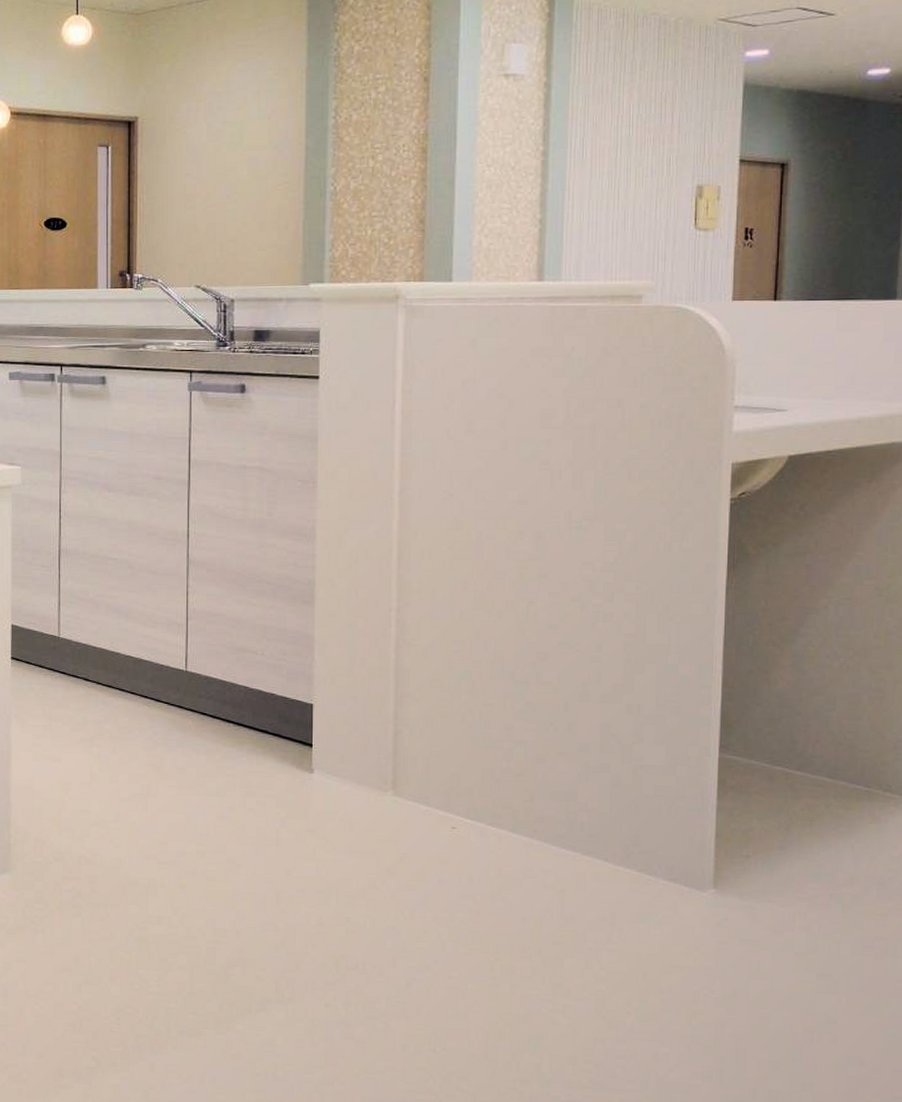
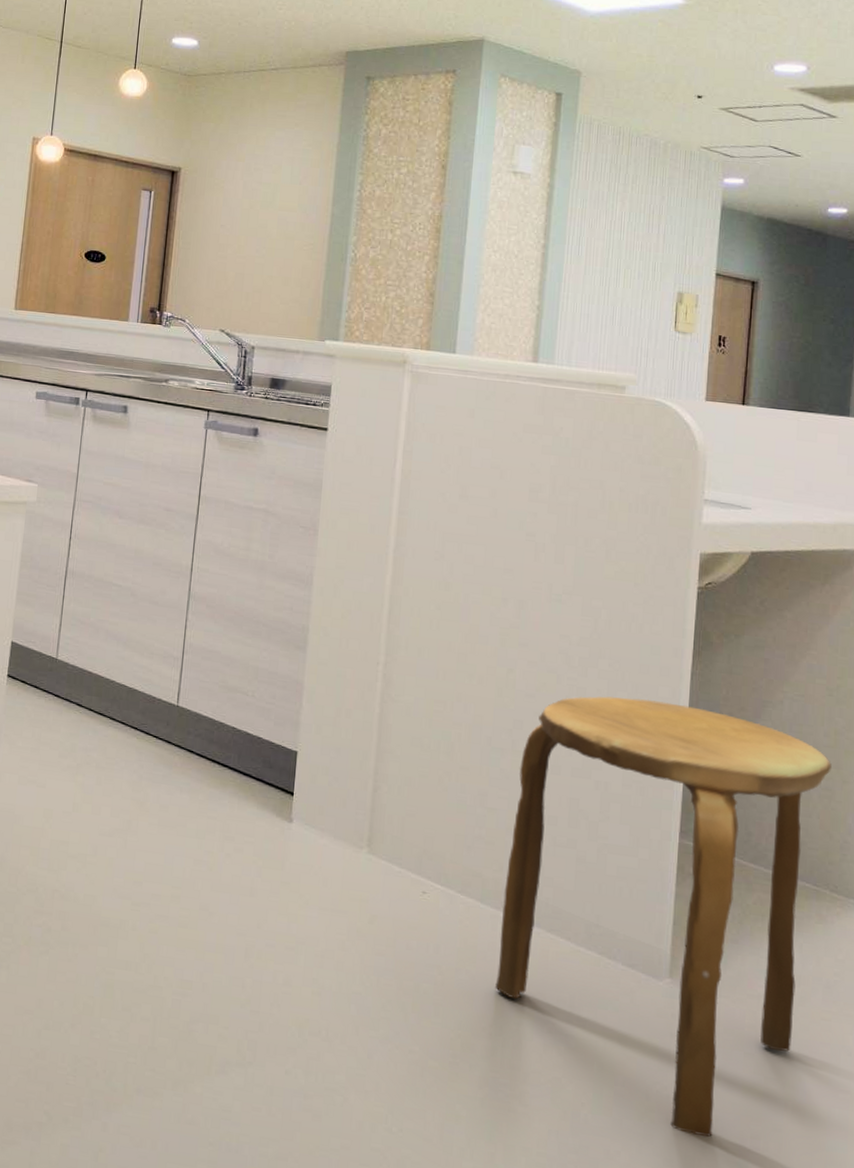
stool: none [532,618,883,1034] -> present [495,696,832,1138]

